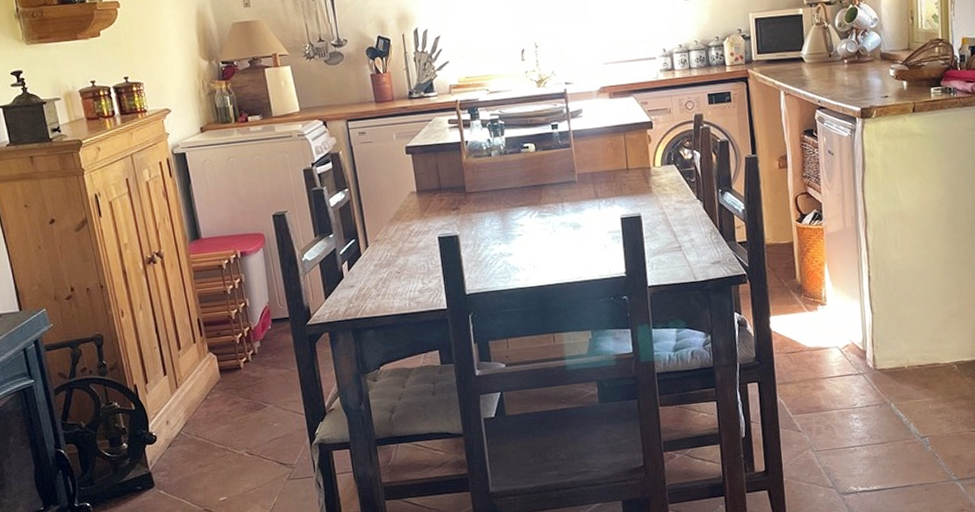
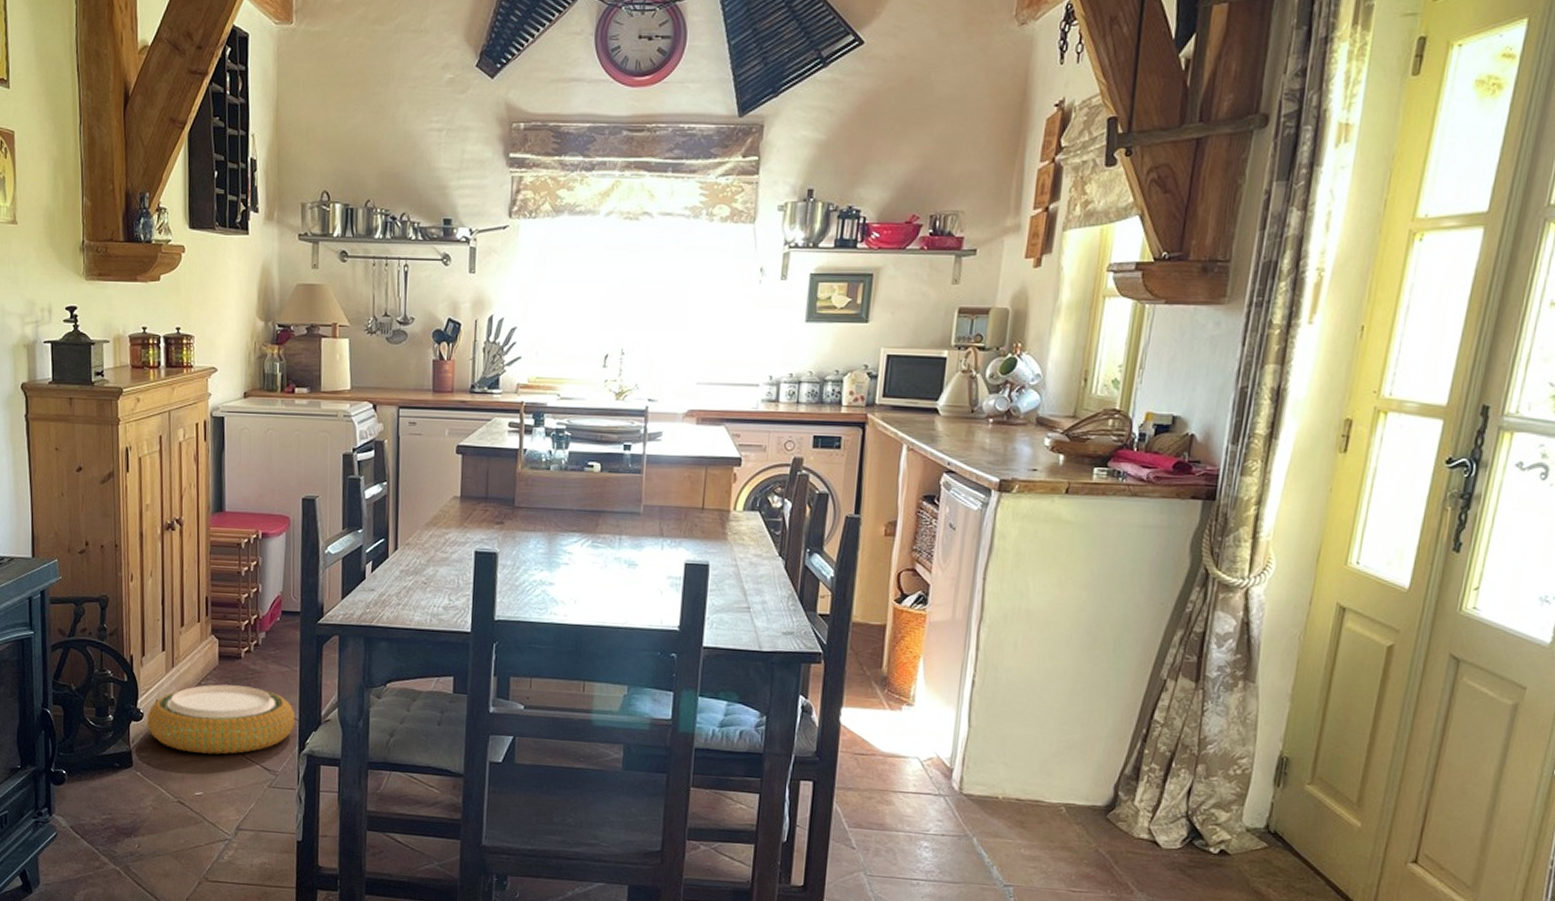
woven basket: none [160,392,302,463] -> present [146,684,295,754]

